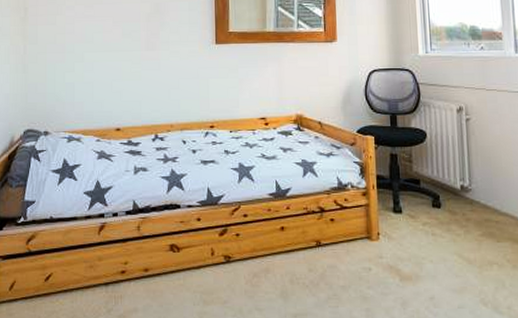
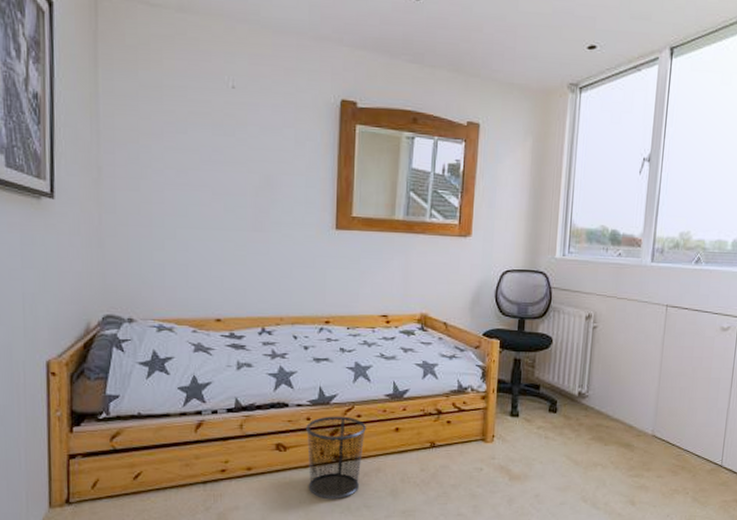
waste bin: none [197,216,253,302] -> present [306,416,366,500]

